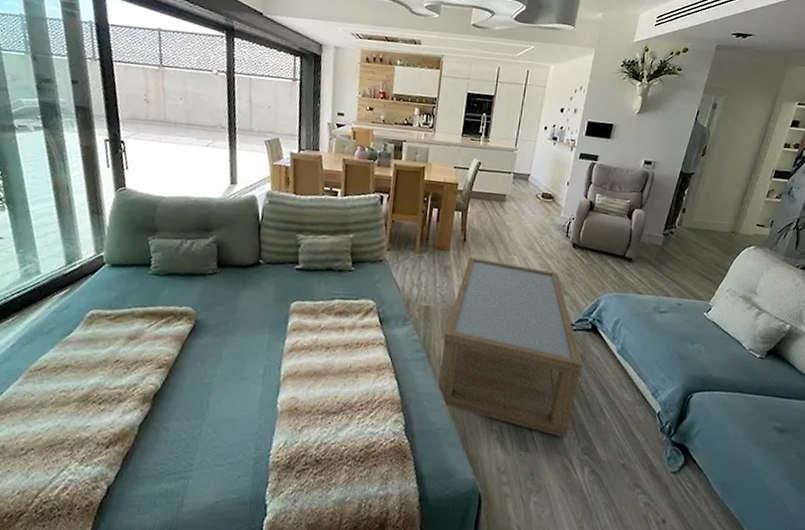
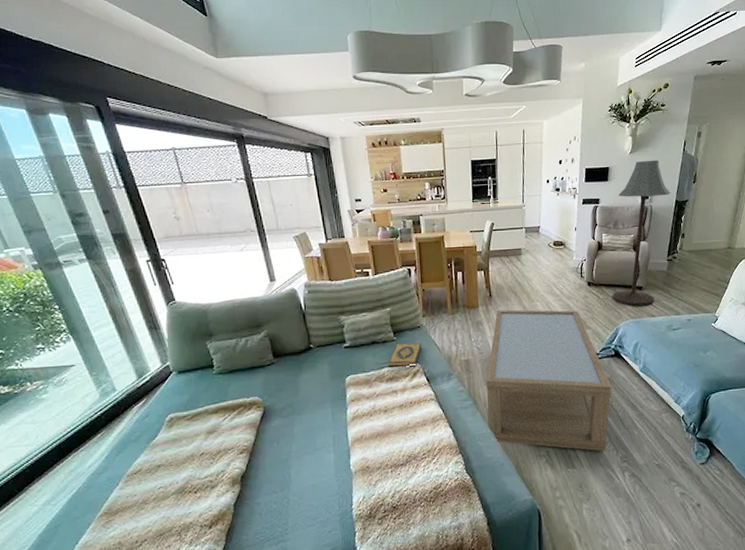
hardback book: none [340,275,381,304] -> present [388,343,422,367]
floor lamp: none [598,123,676,281] -> present [613,160,670,306]

